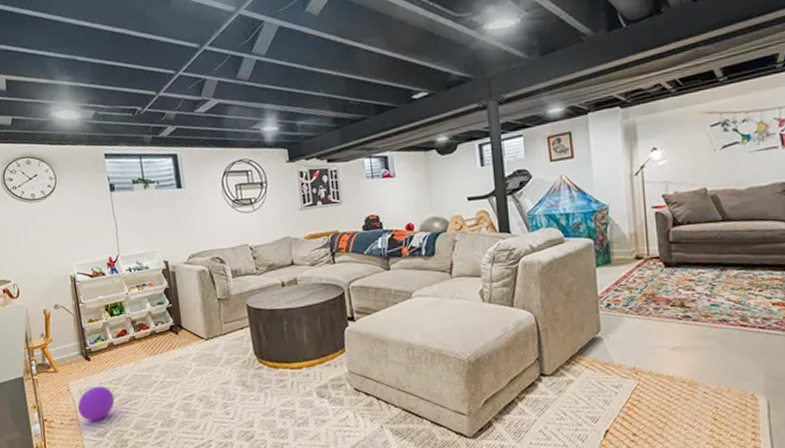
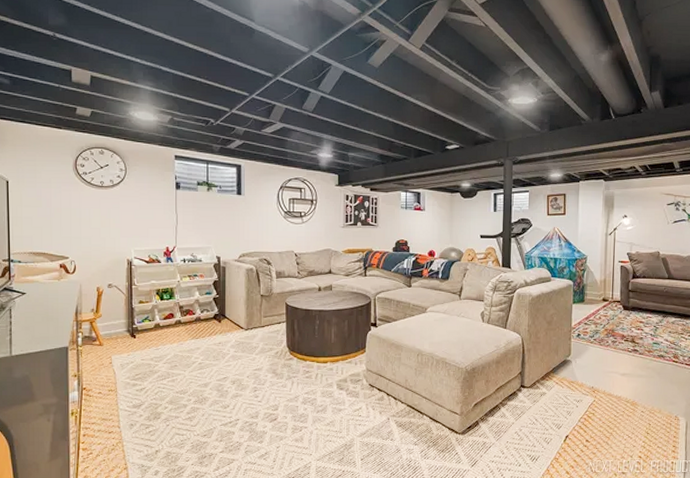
ball: present [77,386,115,421] -> none [117,362,154,393]

